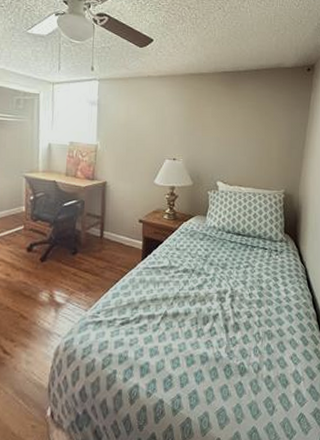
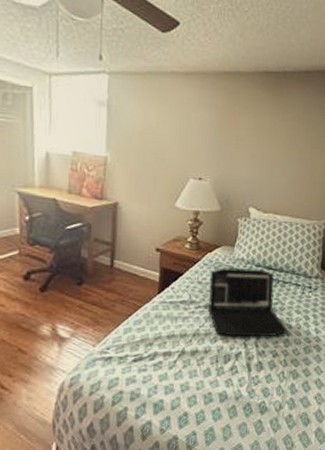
laptop: none [186,235,260,299] -> present [208,268,289,337]

